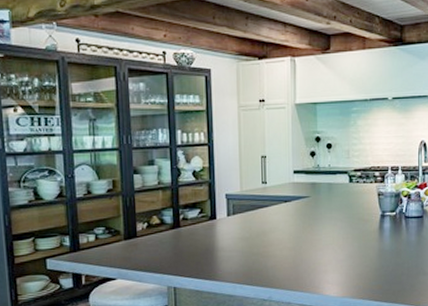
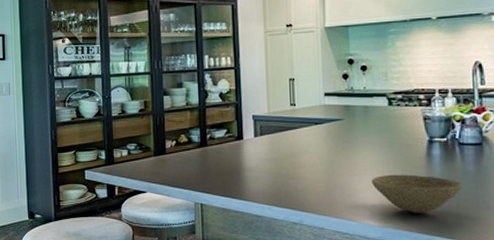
bowl: none [333,247,406,283] -> present [371,174,463,213]

